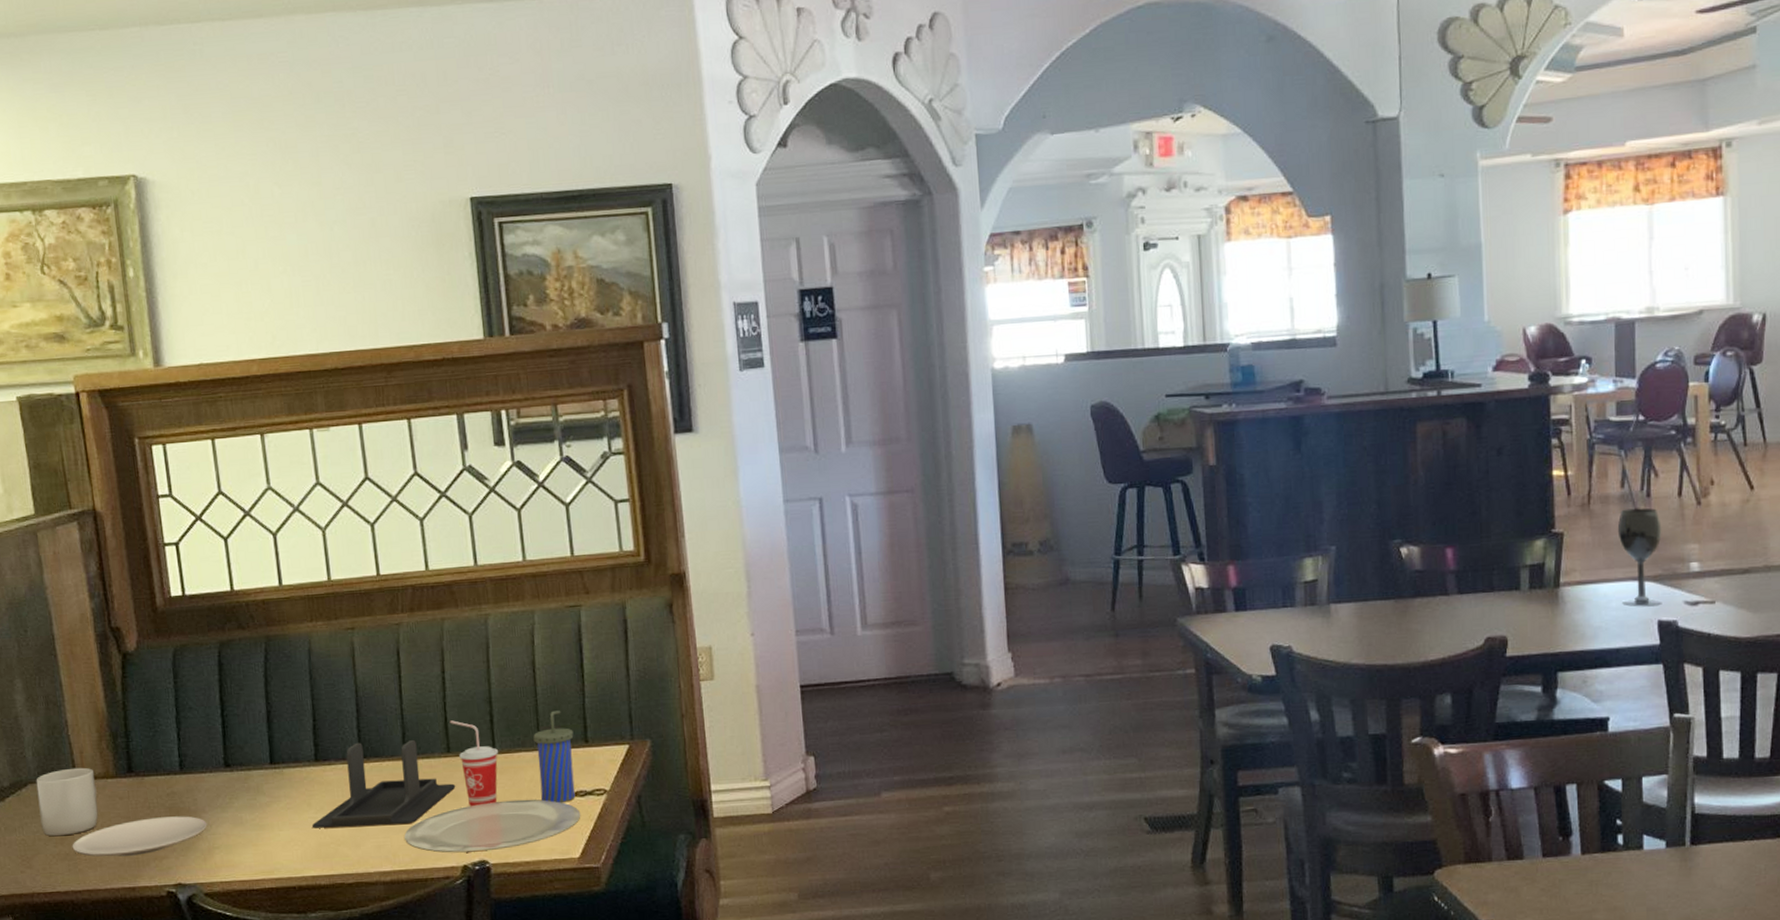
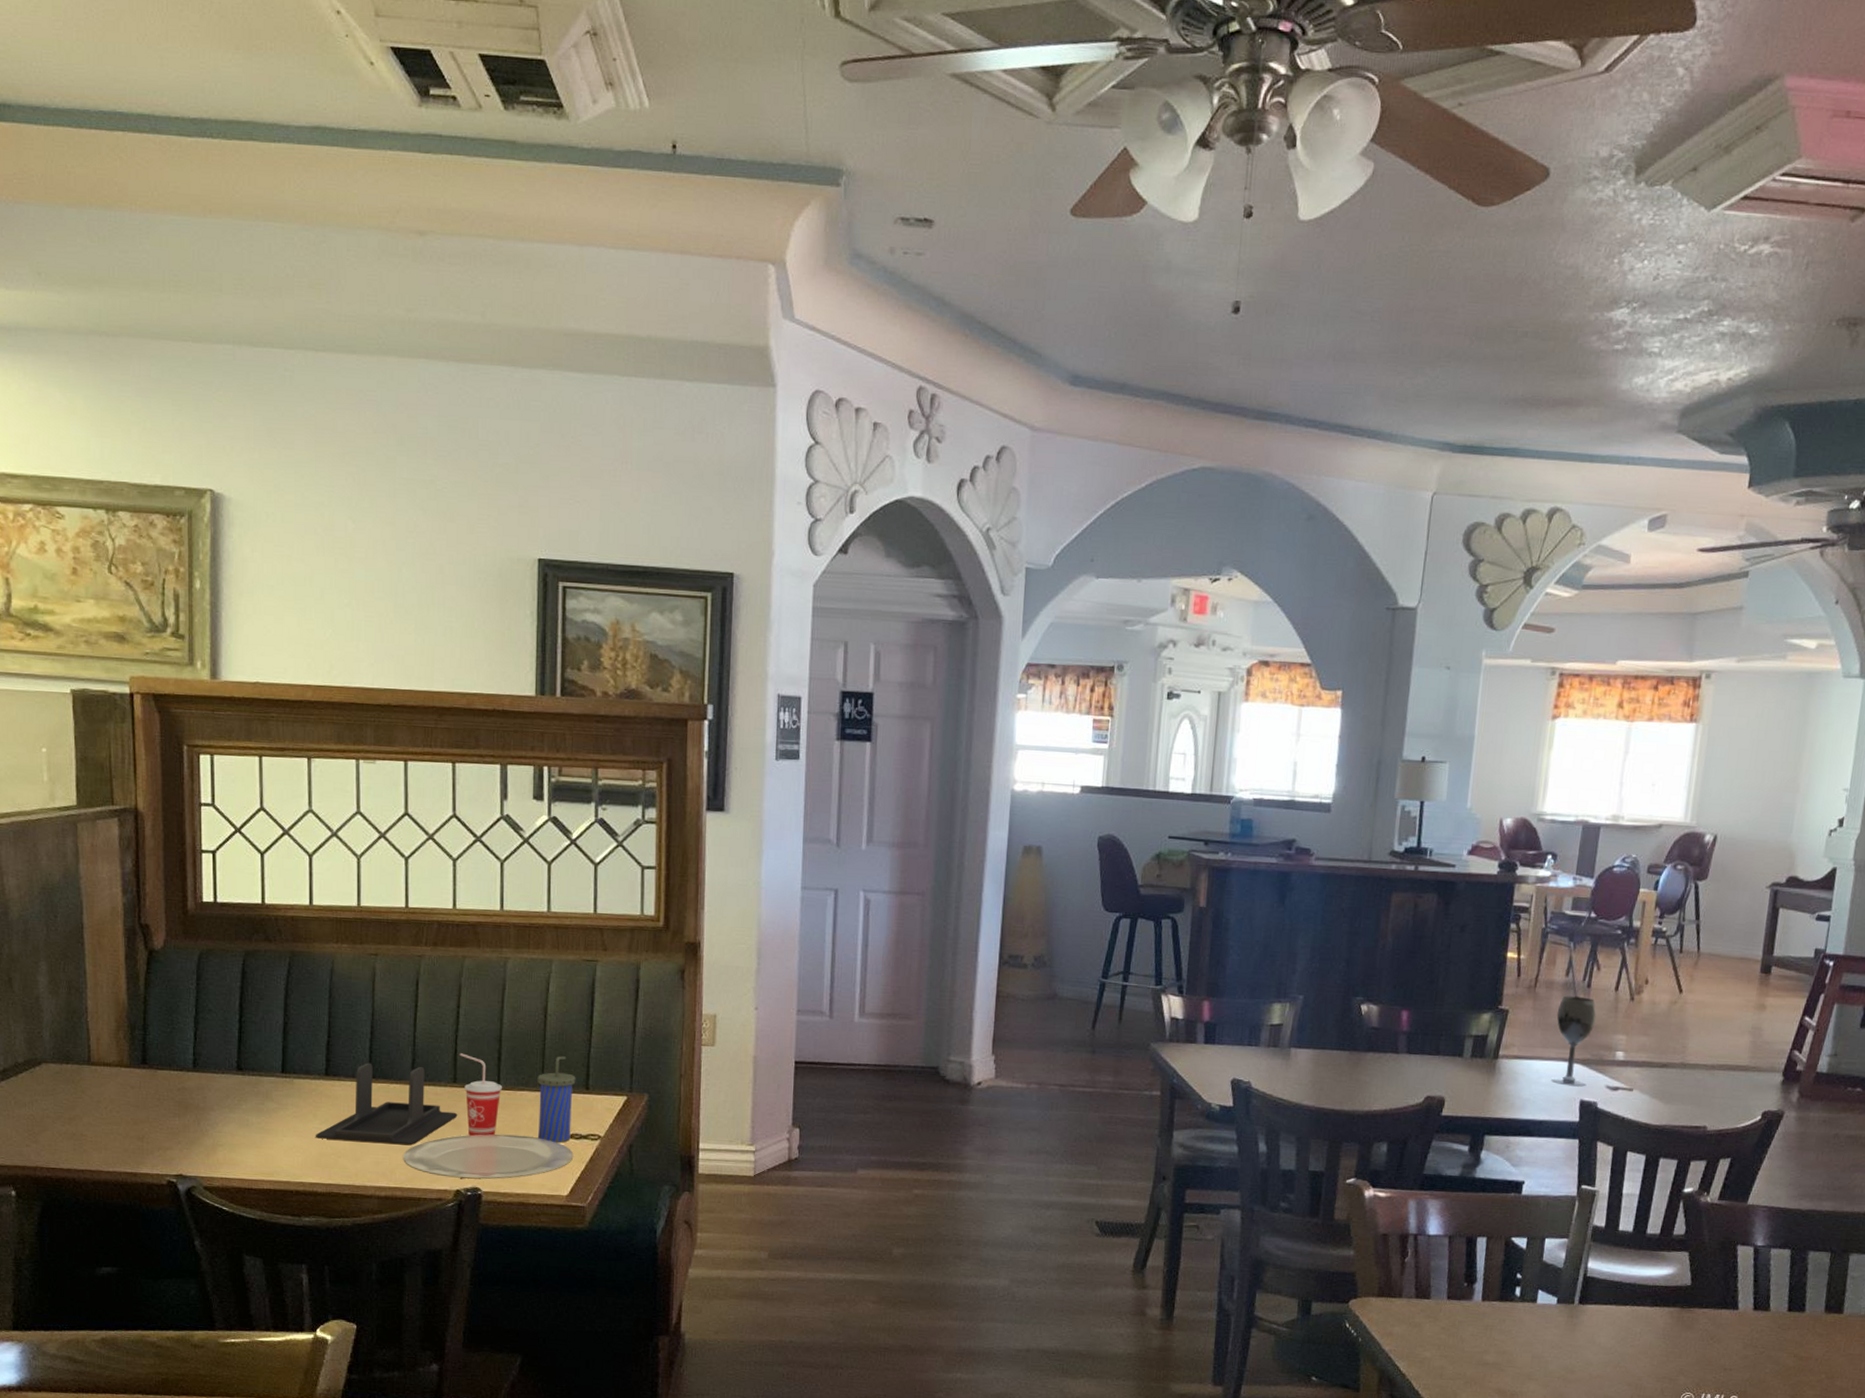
mug: present [35,767,99,837] -> none [50,1053,109,1117]
plate: present [72,816,208,857] -> none [79,1109,214,1144]

